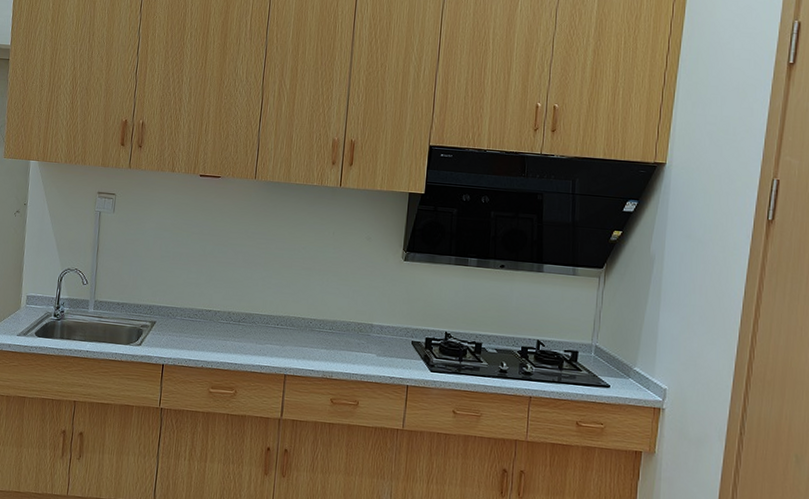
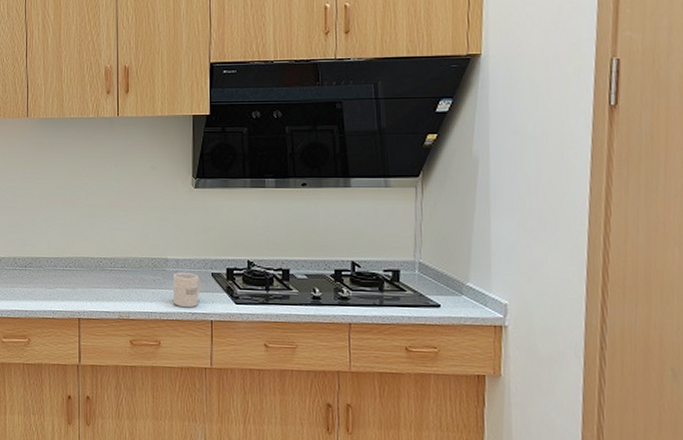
mug: none [374,338,401,372] -> present [173,272,201,308]

